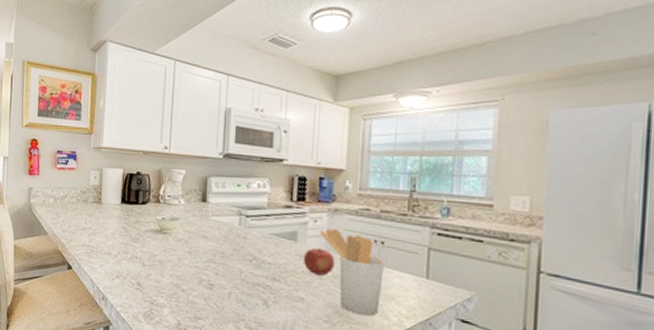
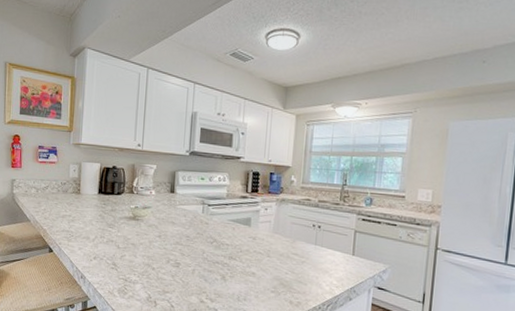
fruit: present [303,247,336,276] -> none [255,231,282,254]
utensil holder: present [320,228,384,316] -> none [269,215,320,286]

